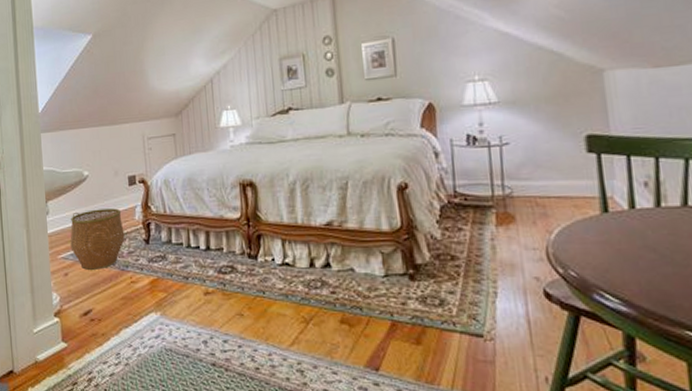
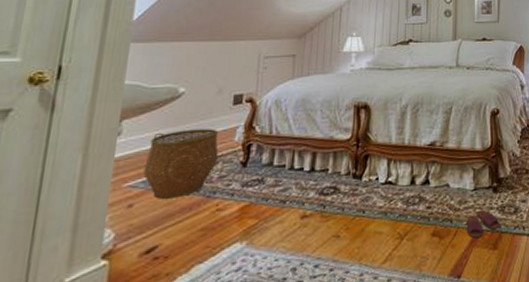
slippers: none [380,299,421,330] -> present [466,209,499,238]

